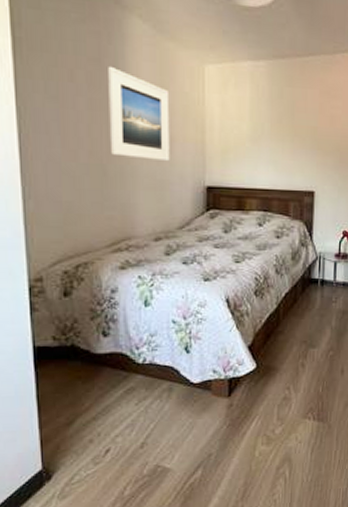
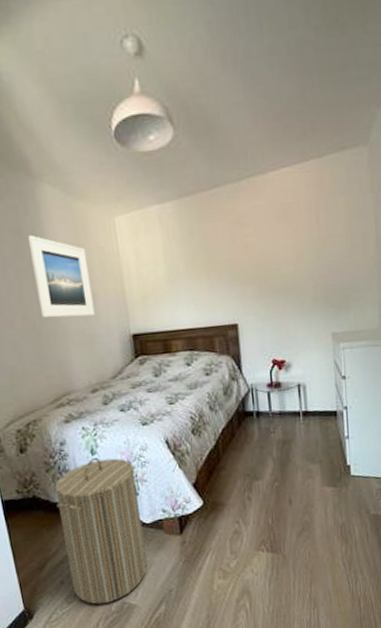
laundry hamper: none [97,309,190,467] -> present [55,457,148,604]

